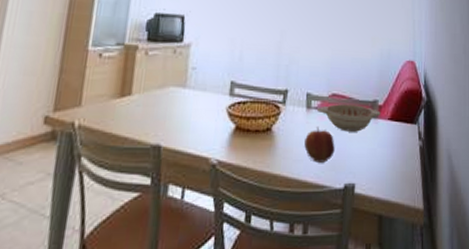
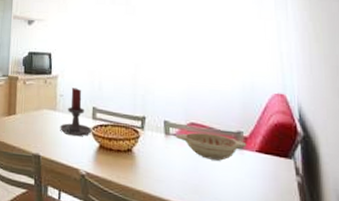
candle holder: none [189,58,228,117] -> present [60,88,92,136]
apple: present [304,127,335,163] -> none [165,152,197,186]

